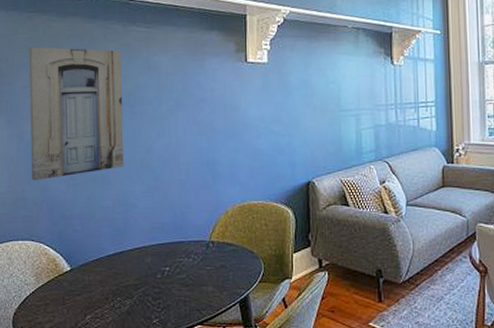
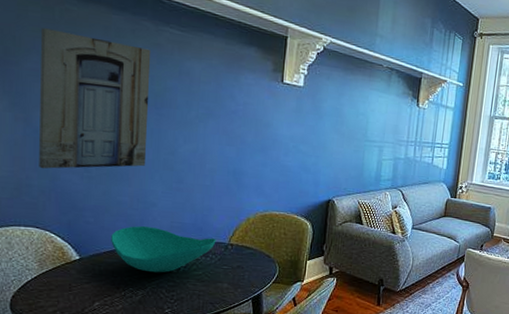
table top decor: none [97,230,197,279] -> present [111,226,216,273]

